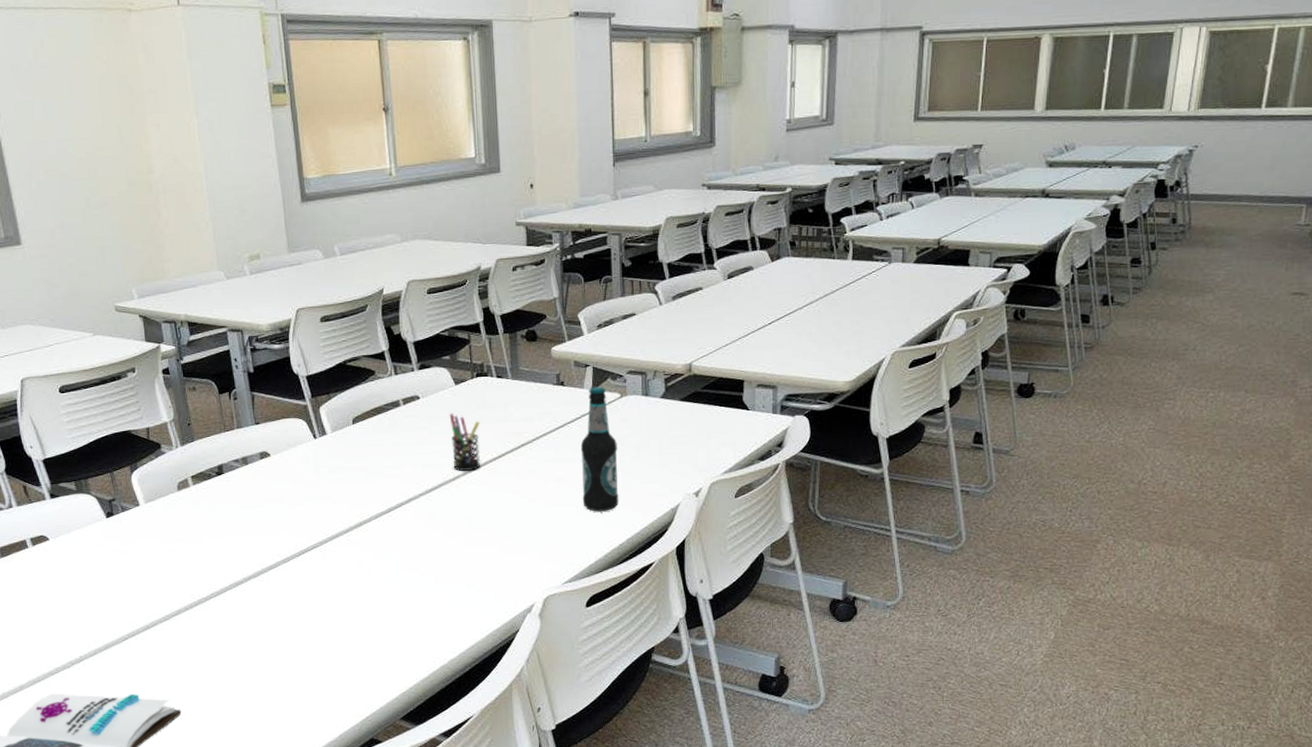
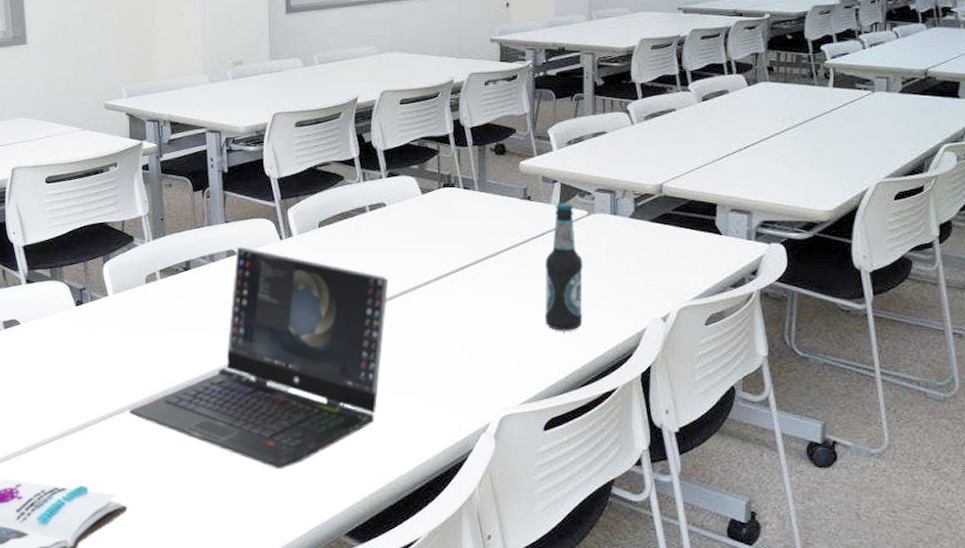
laptop computer: none [173,447,427,663] -> present [129,246,389,470]
pen holder: present [449,413,480,472] -> none [414,222,445,282]

